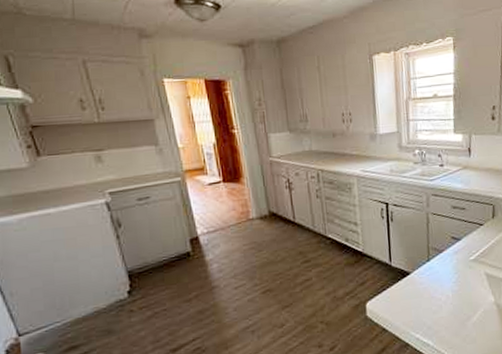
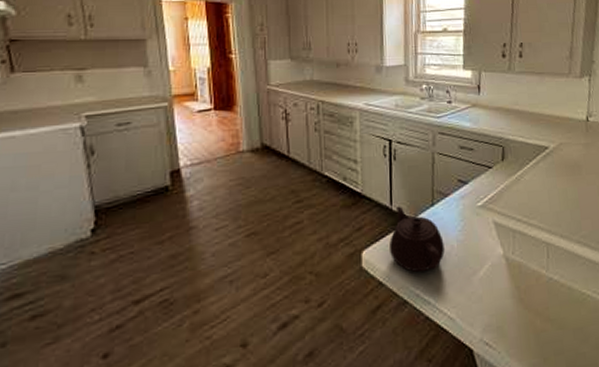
teapot: none [390,262,441,320] -> present [389,206,445,273]

